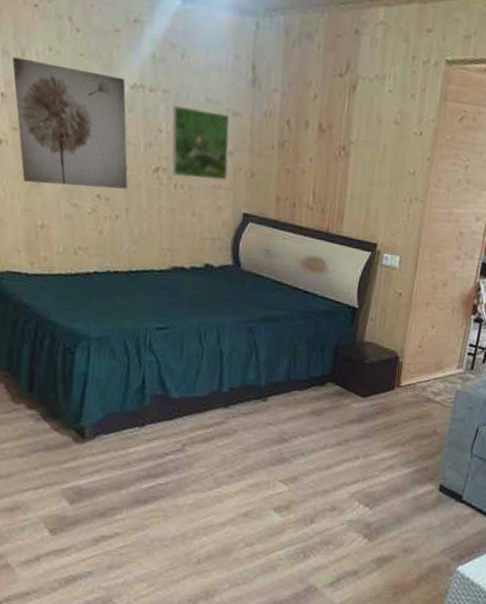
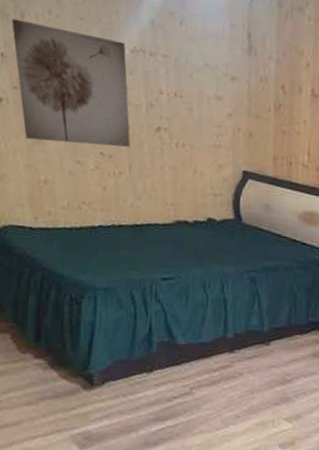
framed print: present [171,106,230,181] -> none [172,69,228,140]

